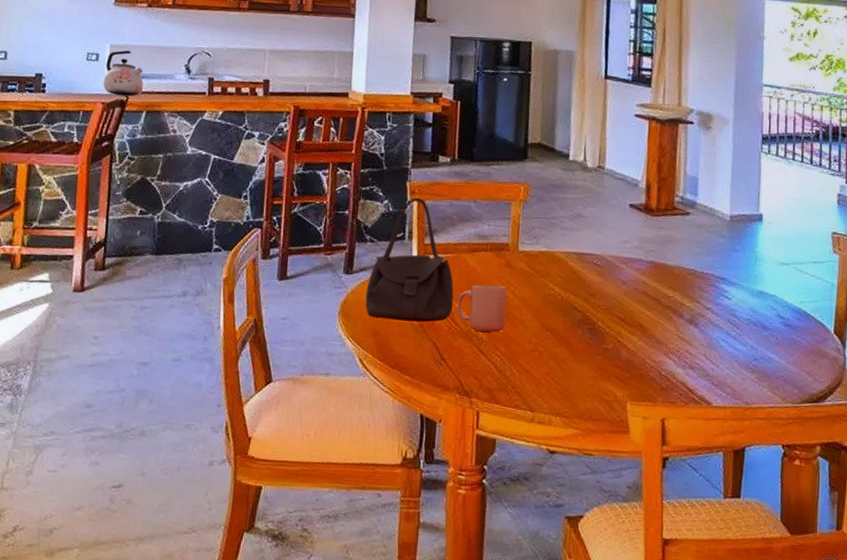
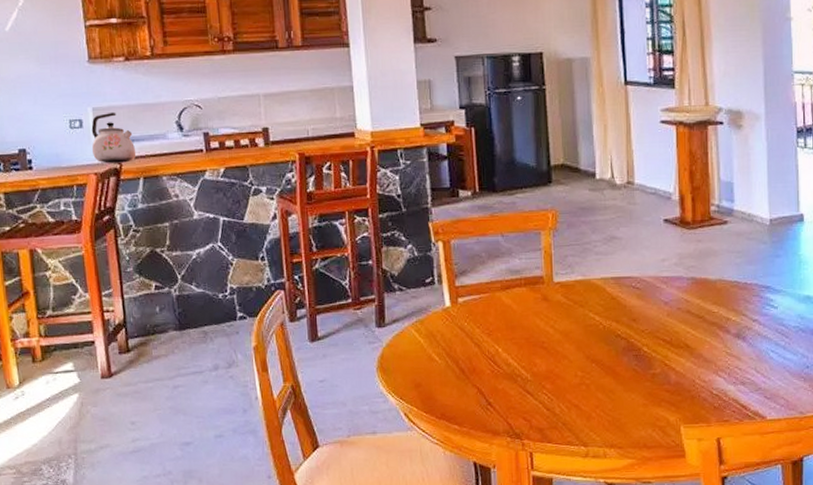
handbag: present [365,197,454,323] -> none [402,238,493,370]
cup: present [457,284,507,333] -> none [497,321,549,371]

